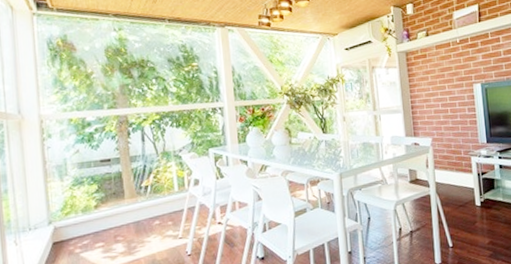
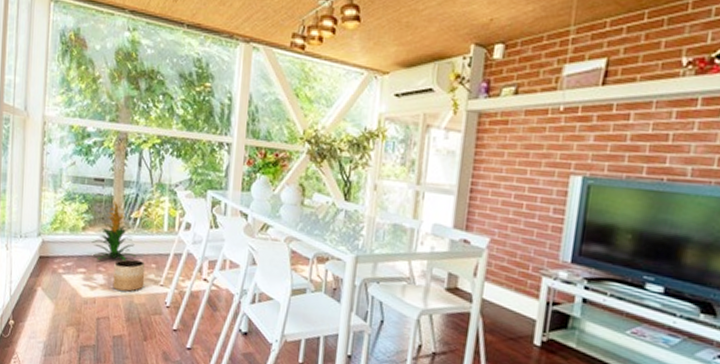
indoor plant: none [106,173,153,232] -> present [91,199,137,261]
planter: none [132,222,164,254] -> present [113,259,145,293]

